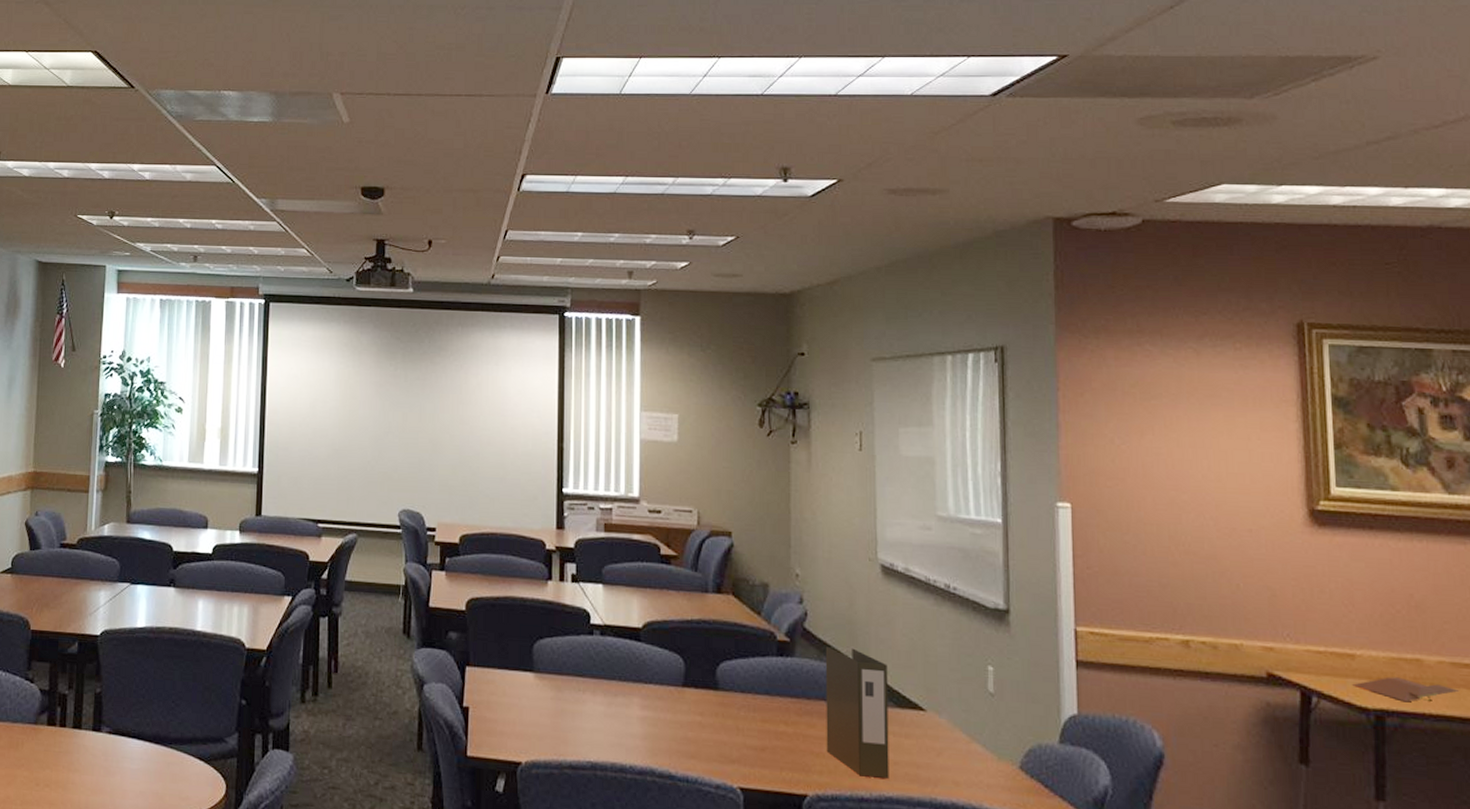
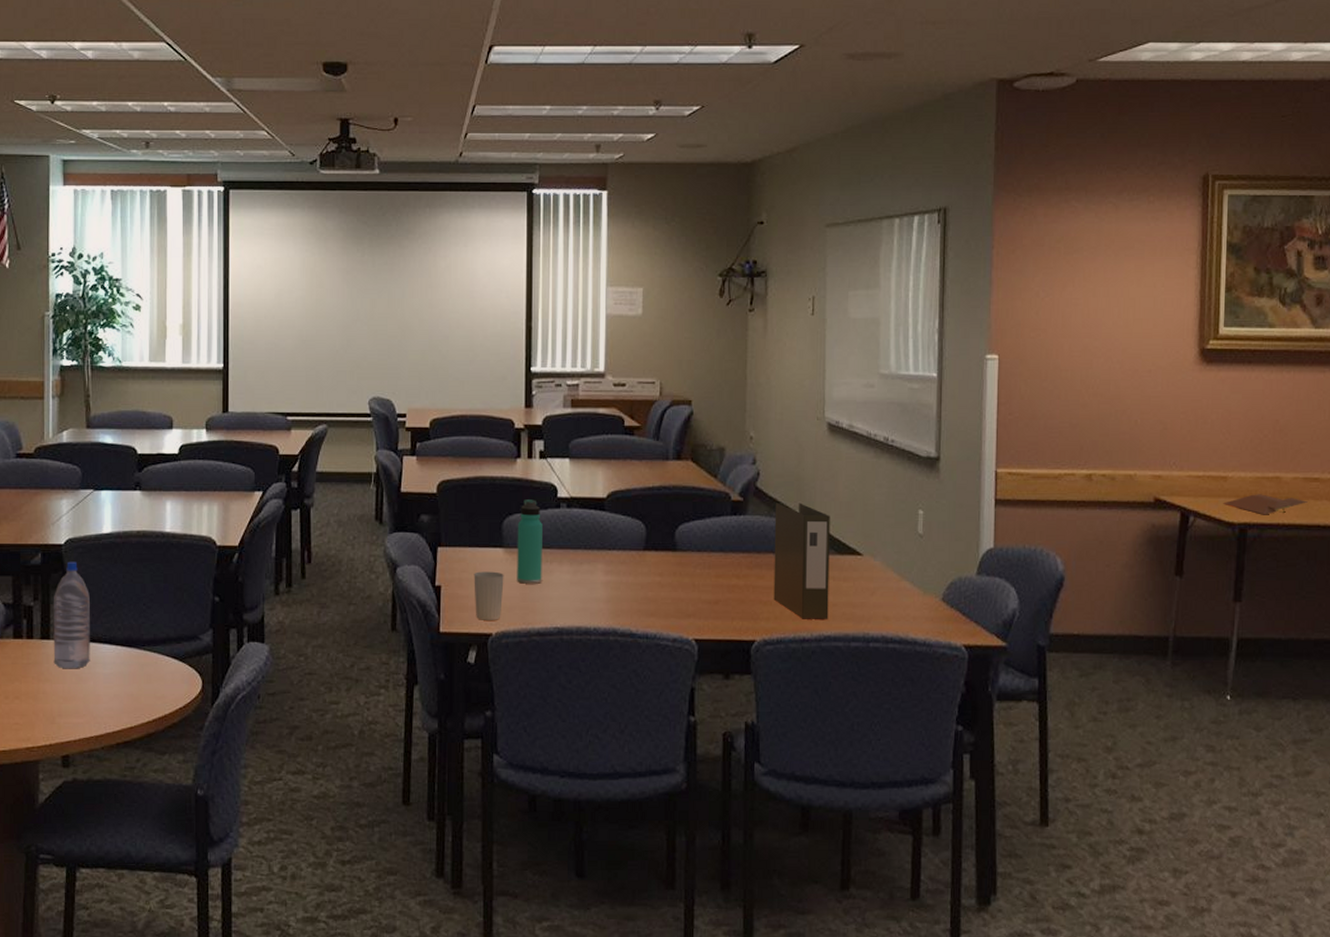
water bottle: none [84,652,122,762] -> present [53,561,91,669]
cup: none [503,695,534,749] -> present [474,571,504,622]
thermos bottle: none [548,623,575,713] -> present [517,499,542,584]

